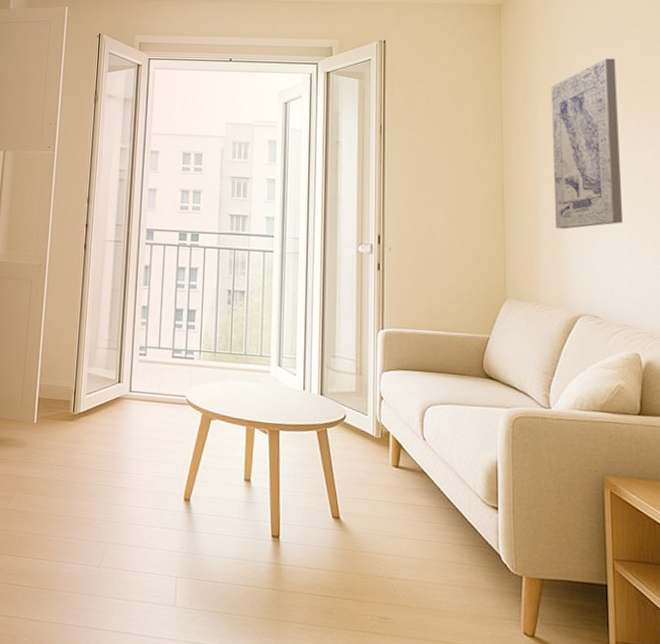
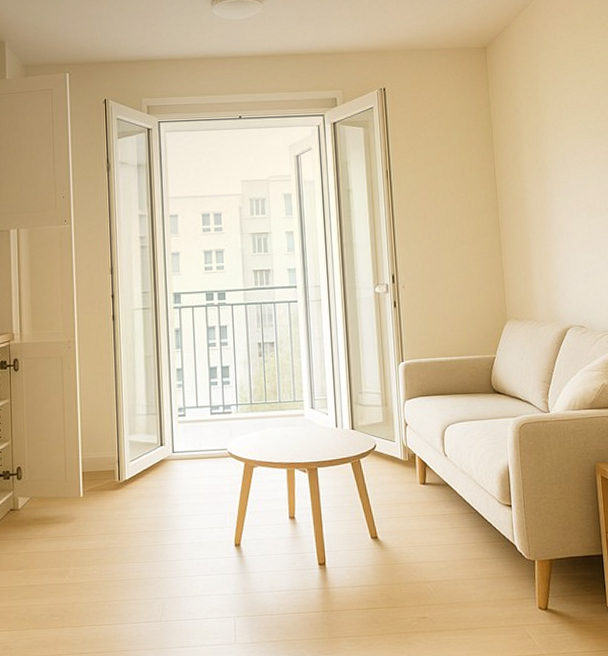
wall art: present [550,58,624,229] -> none [533,91,600,252]

